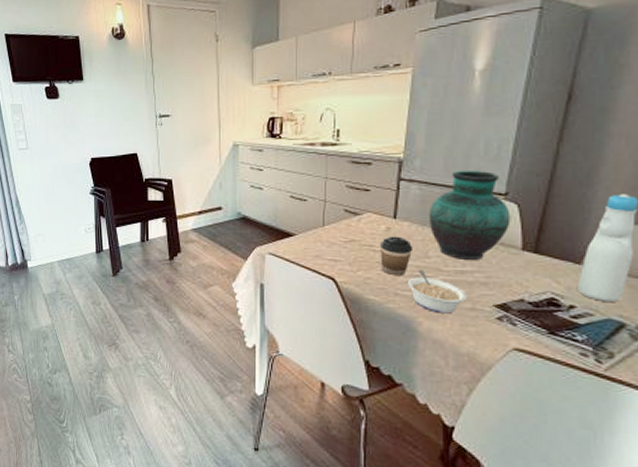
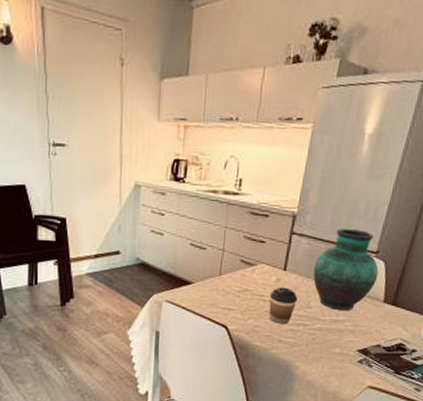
legume: present [407,270,467,314] -> none [290,319,338,358]

